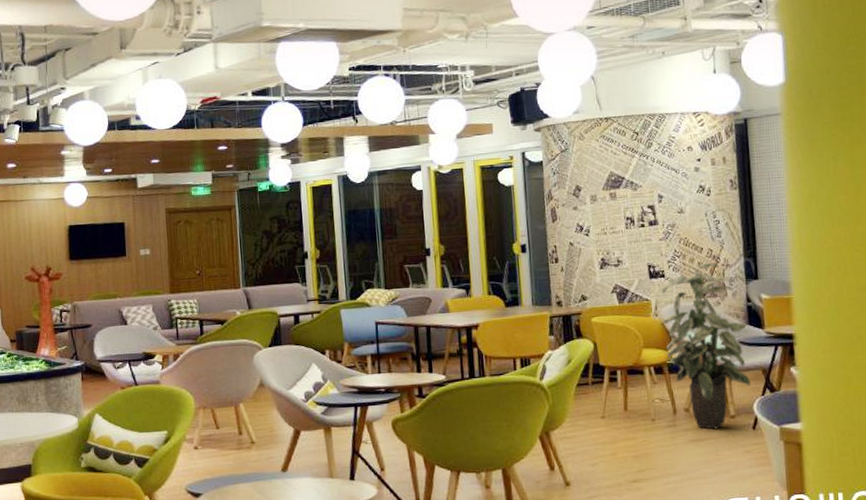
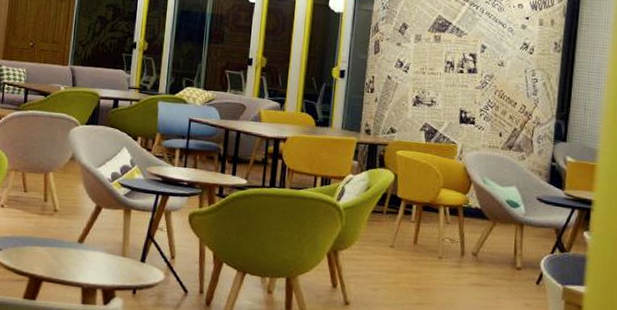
indoor plant: present [662,263,751,430] -> none [464,118,550,278]

